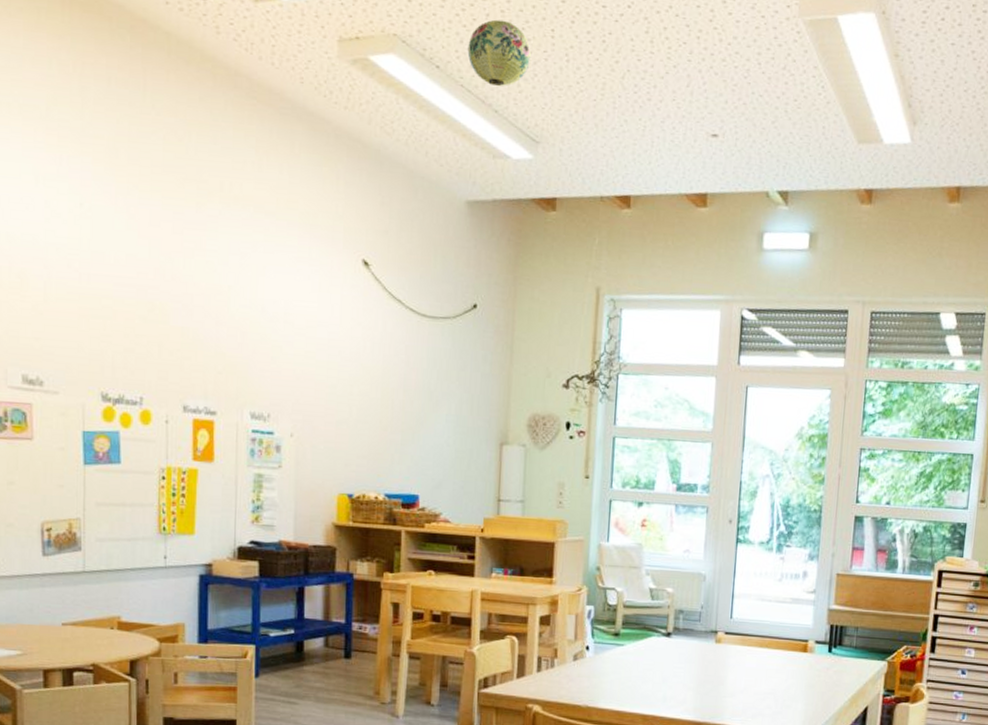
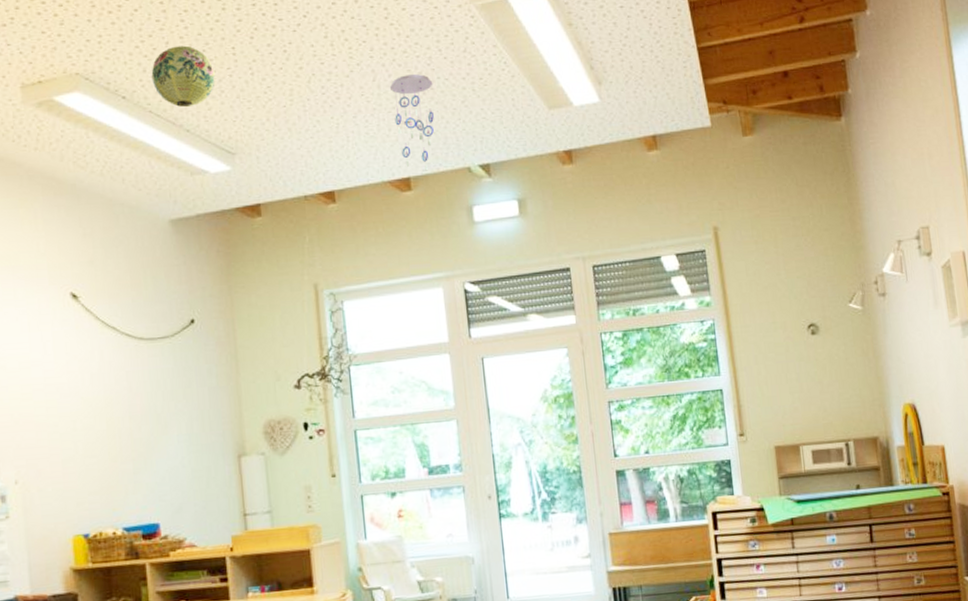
ceiling mobile: none [702,85,747,190] -> present [389,74,434,171]

